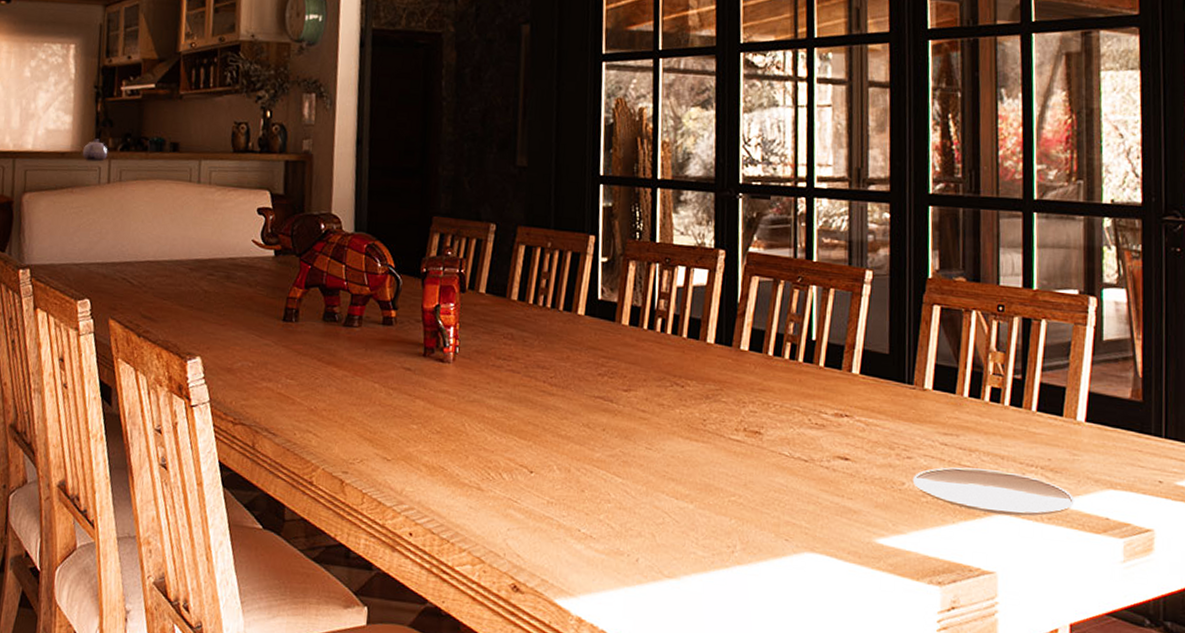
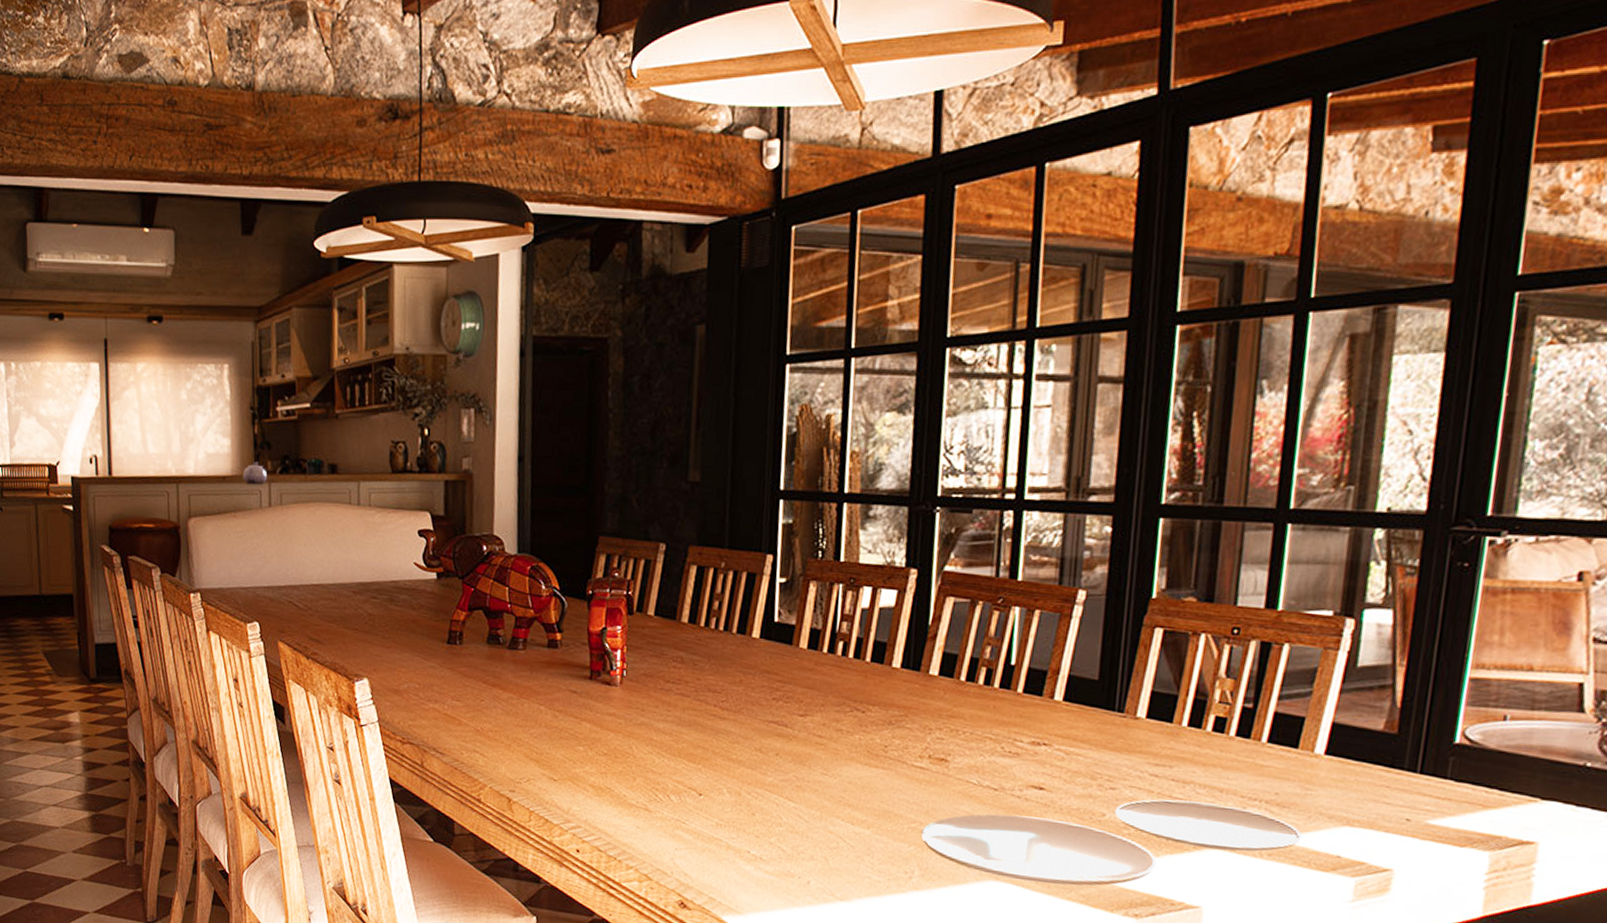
plate: none [740,485,953,555] -> present [920,814,1156,886]

